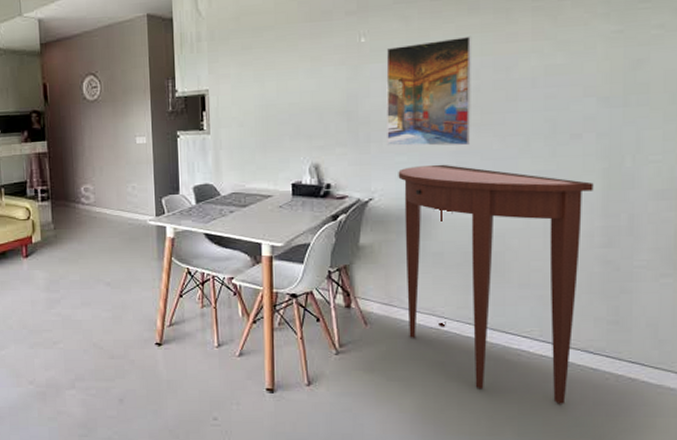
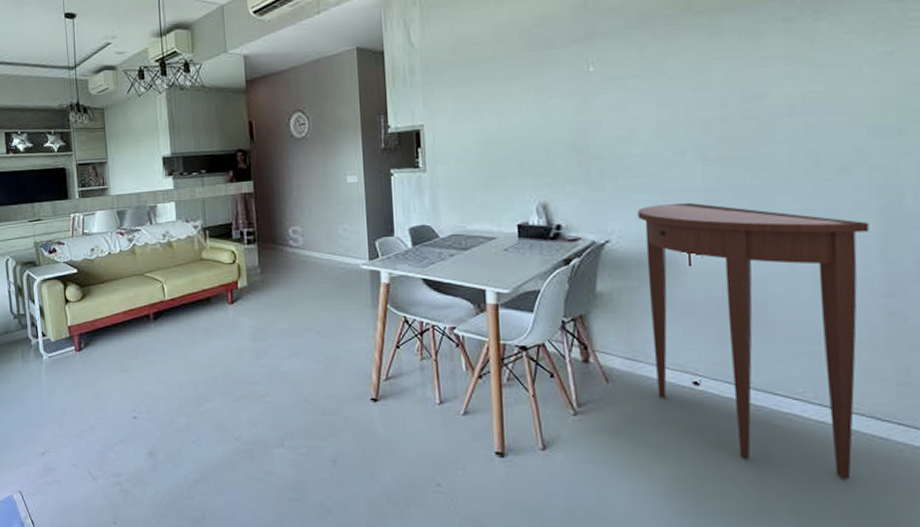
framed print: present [386,36,472,146] -> none [618,61,720,183]

